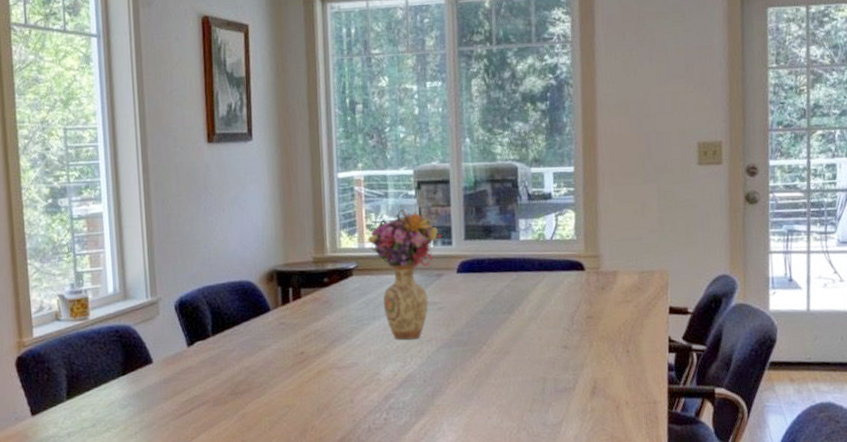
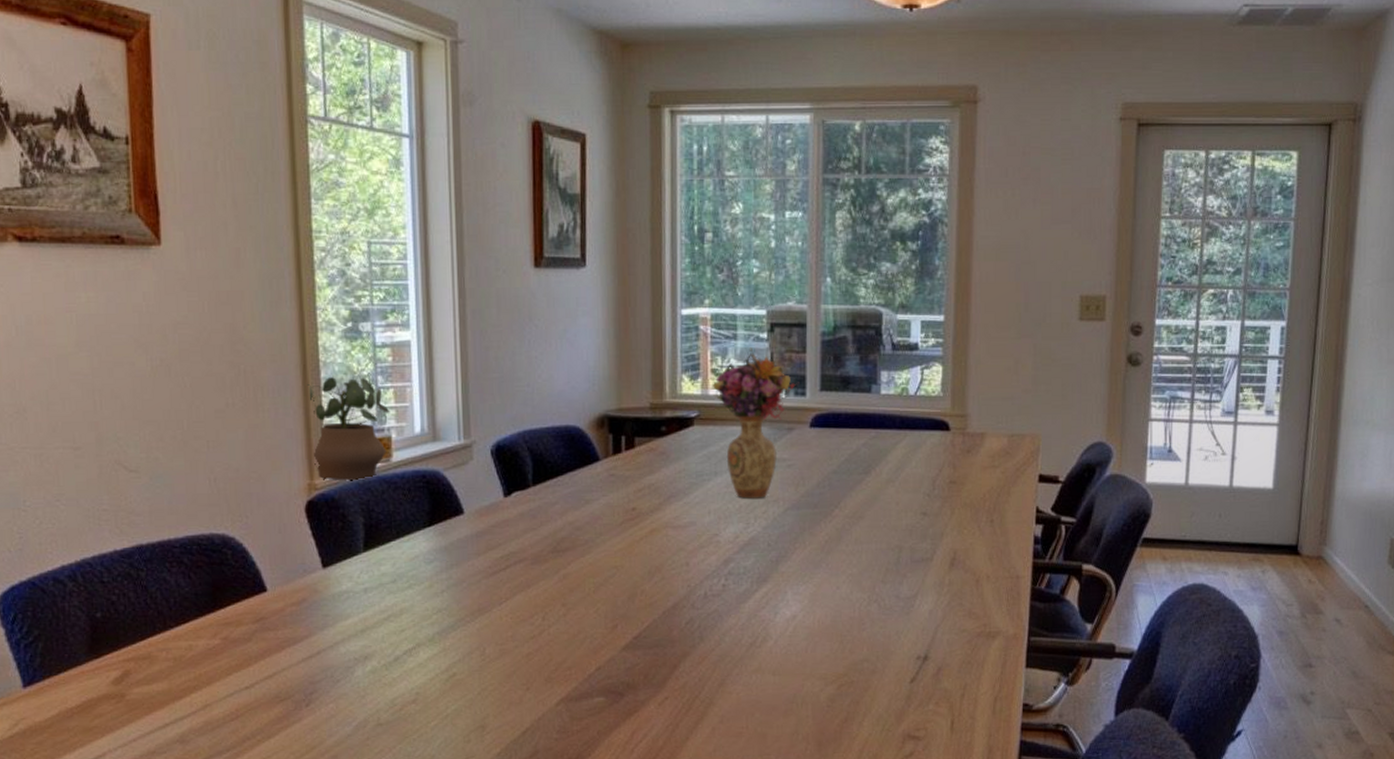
potted plant: none [15,247,87,339] -> present [307,377,390,481]

